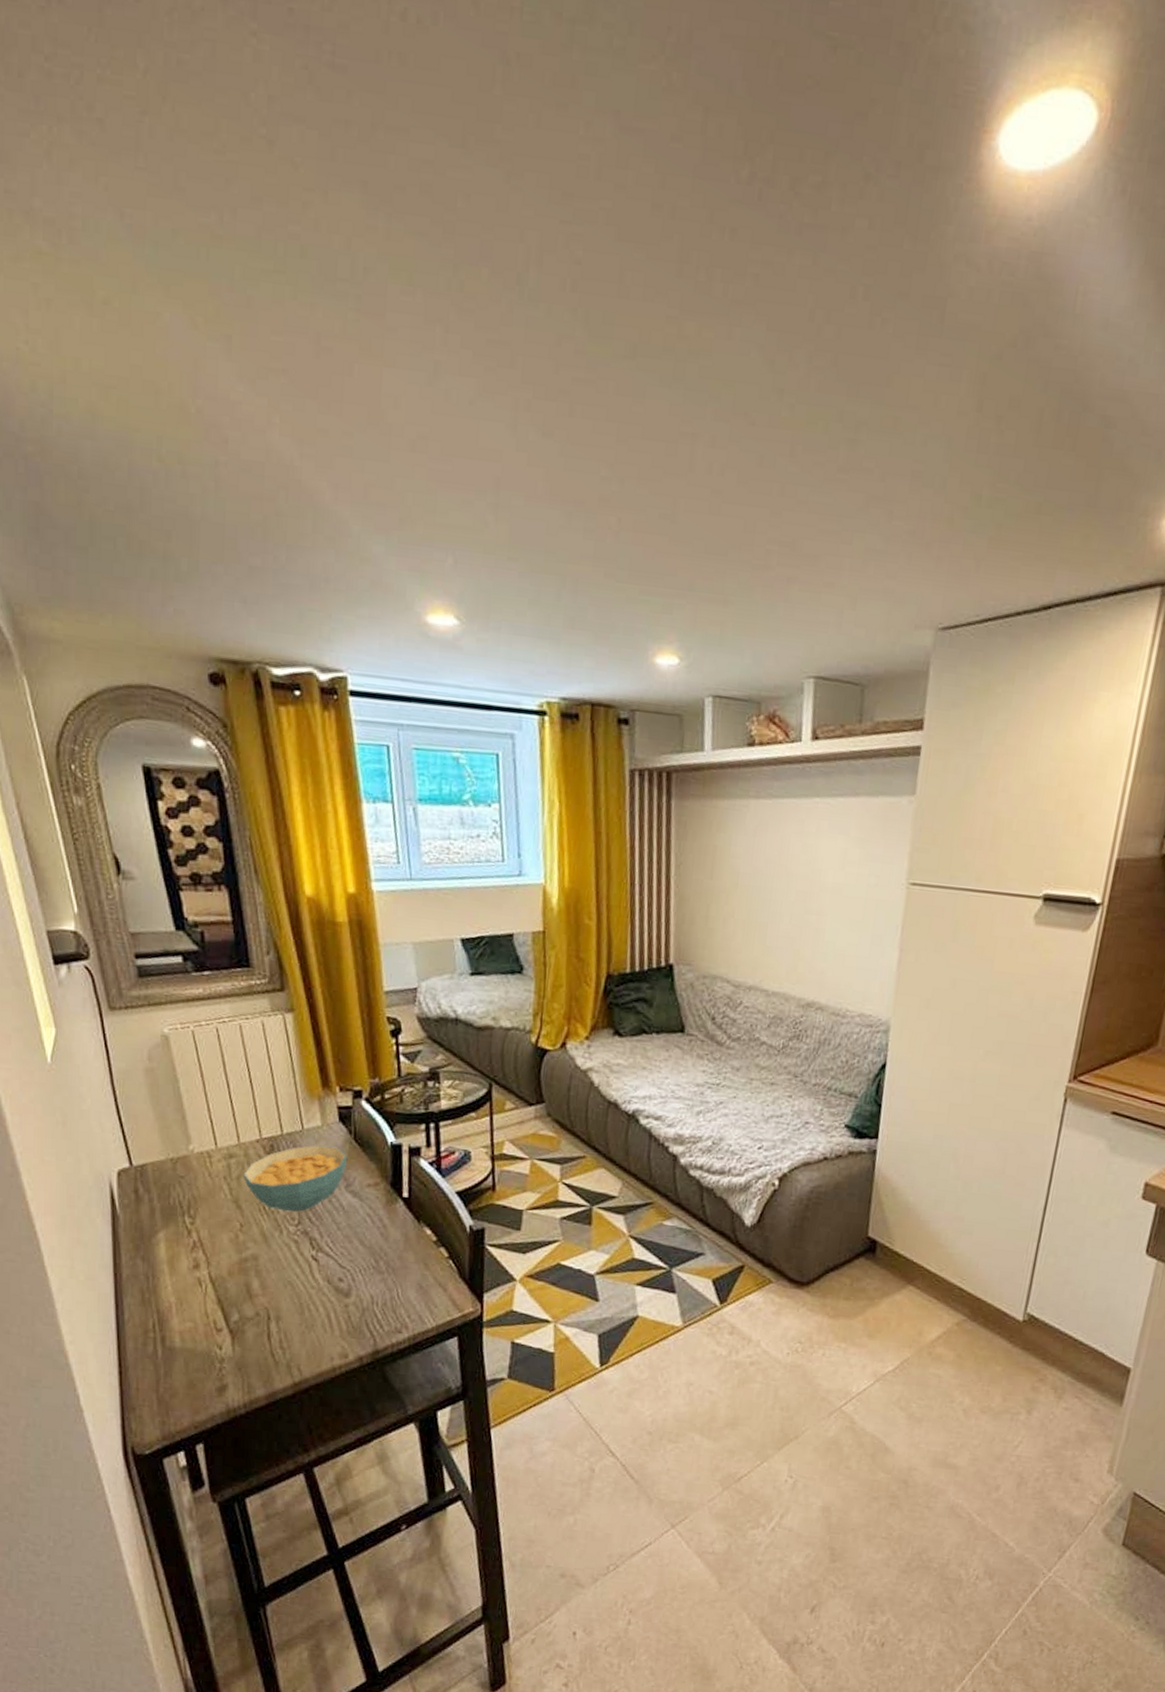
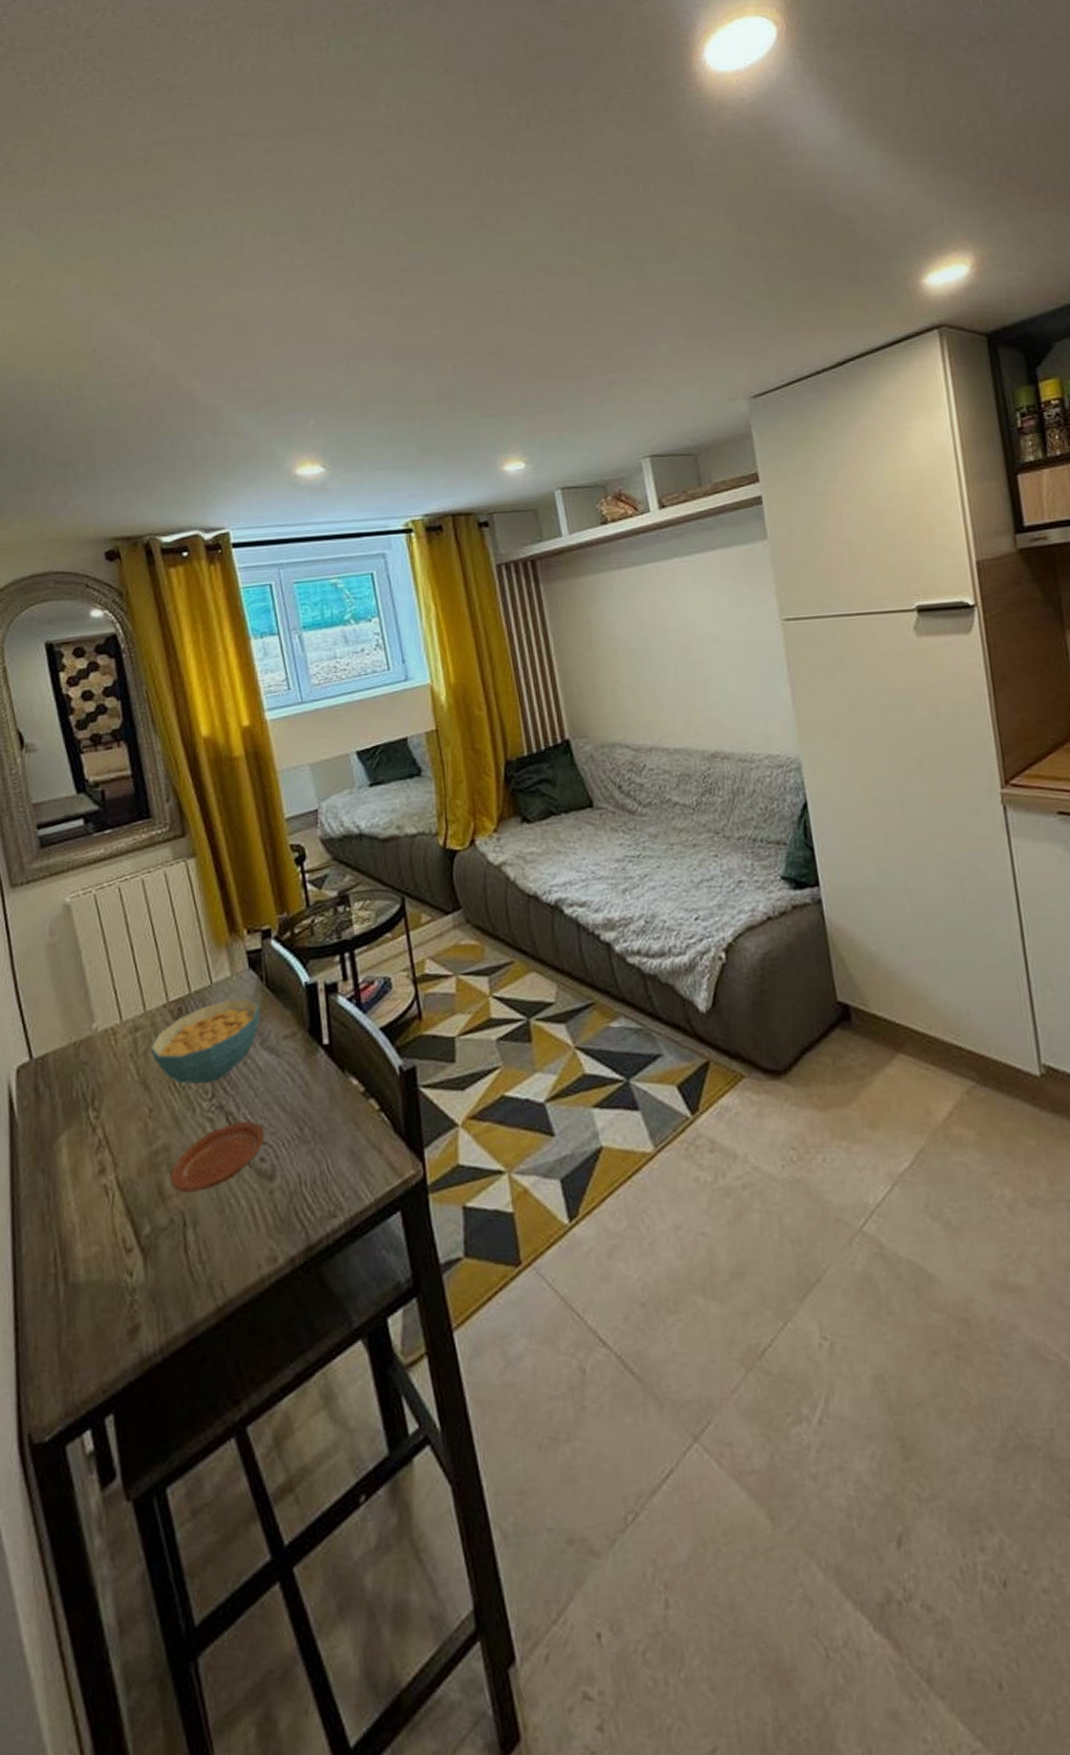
plate: none [258,1247,344,1296] -> present [171,1121,265,1192]

